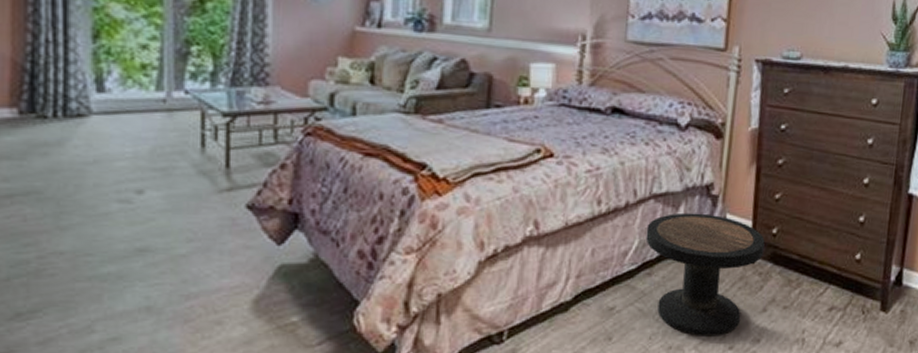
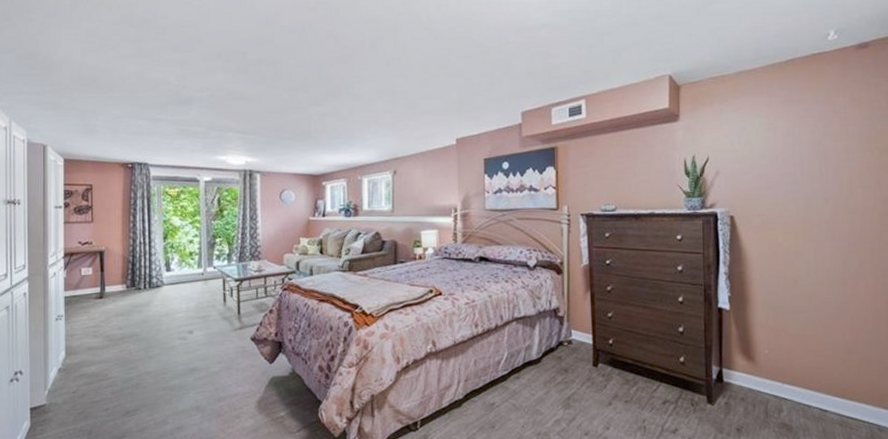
side table: present [645,212,765,336] -> none [512,330,604,425]

